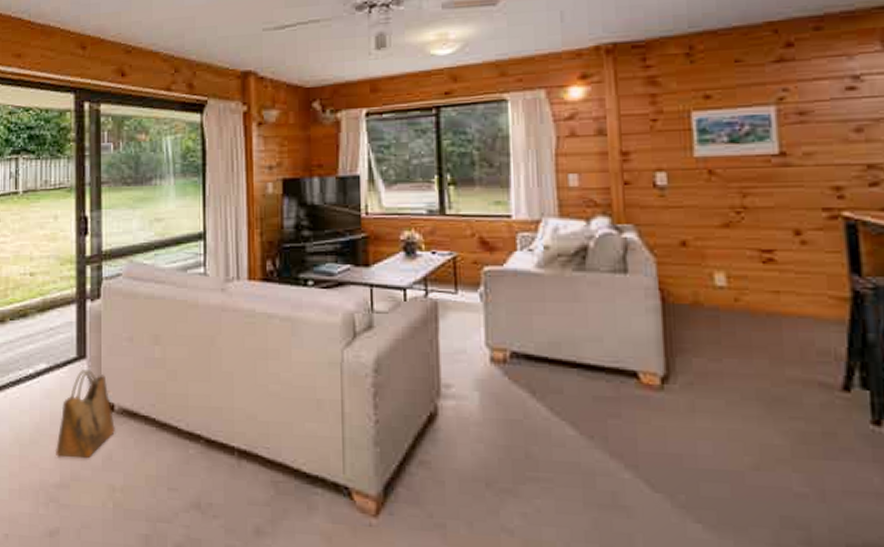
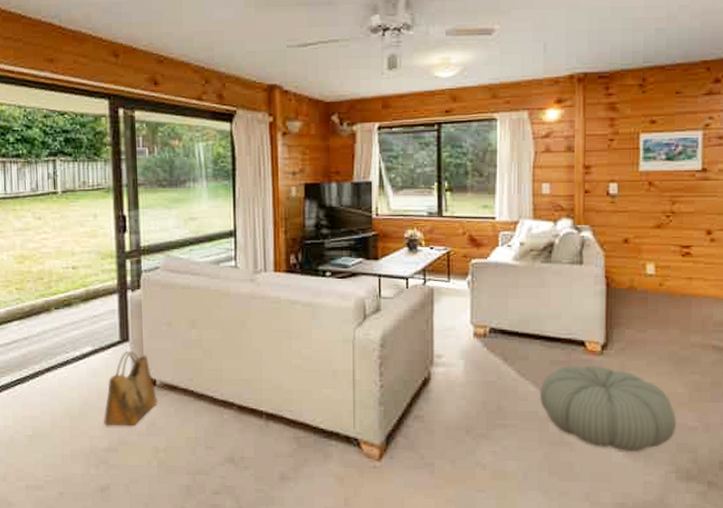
pouf: none [580,401,776,526] -> present [539,364,676,453]

